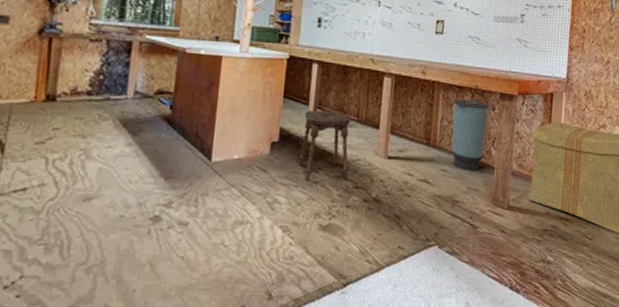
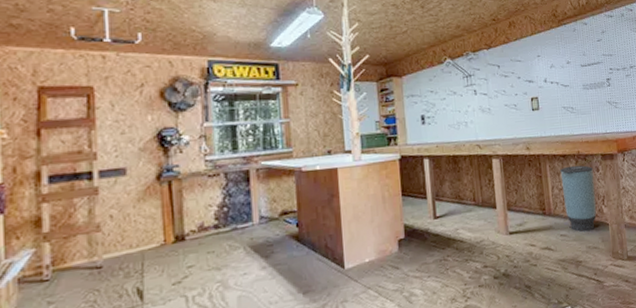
stool: present [299,110,351,181] -> none [425,199,475,270]

